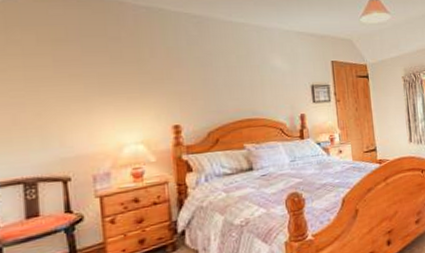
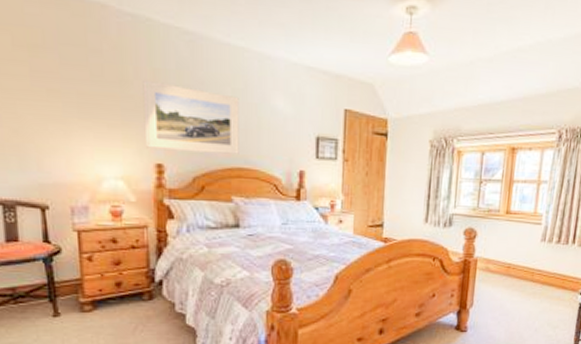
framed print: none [158,56,247,113] -> present [142,79,239,154]

